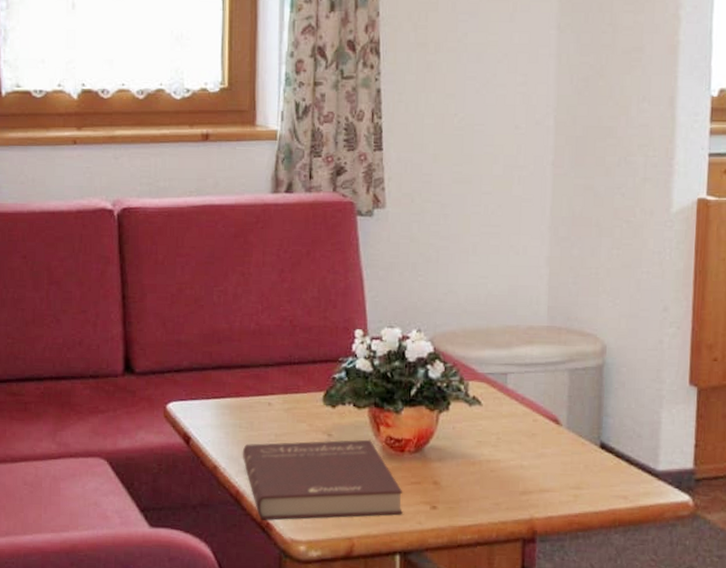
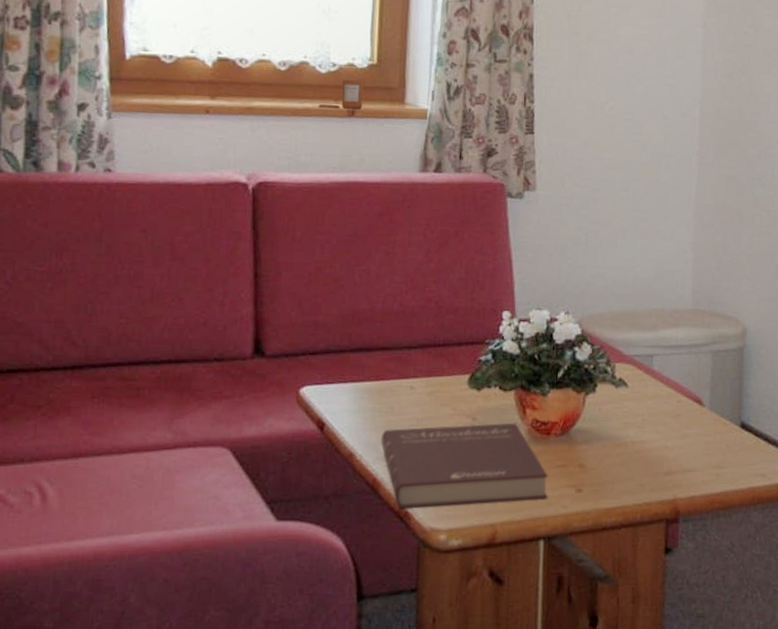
candle: none [174,105,217,135] -> present [318,80,364,111]

